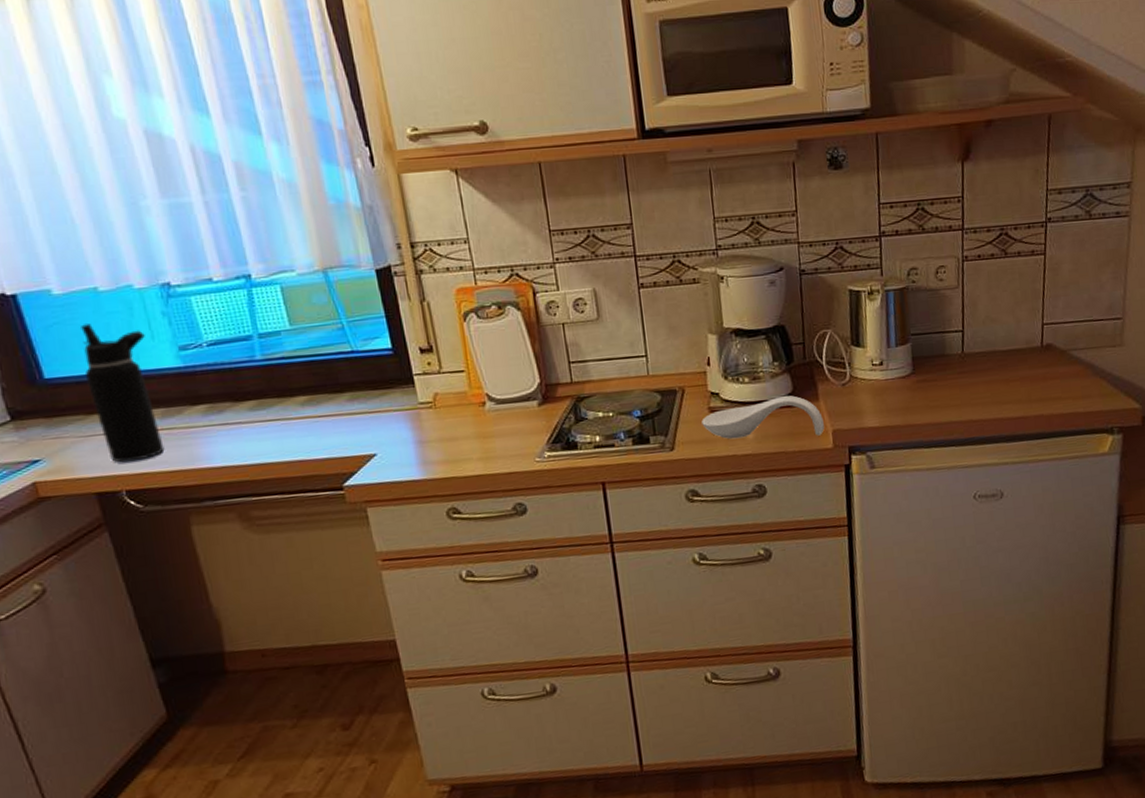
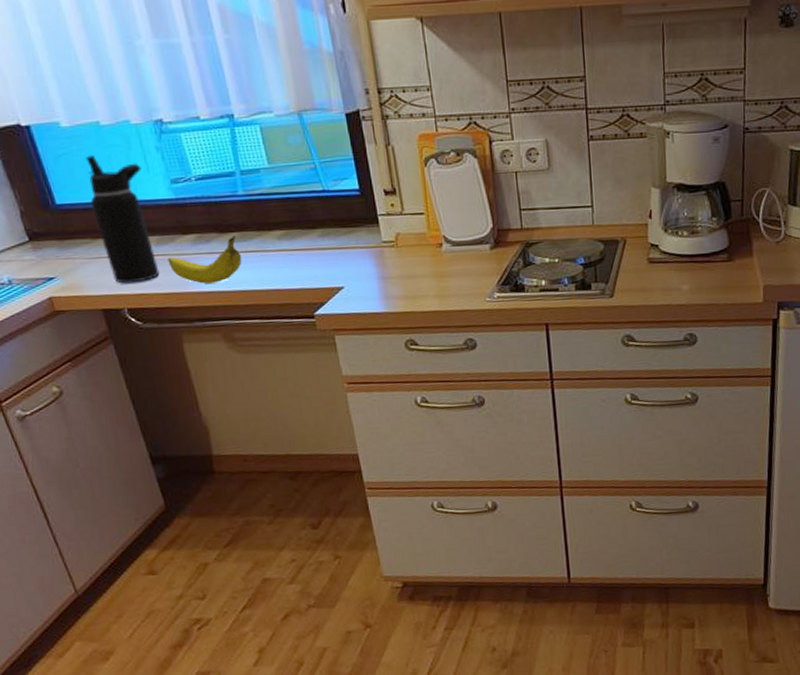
fruit: none [174,403,260,459] -> present [167,235,242,284]
spoon rest: present [701,395,824,440] -> none [640,250,756,290]

